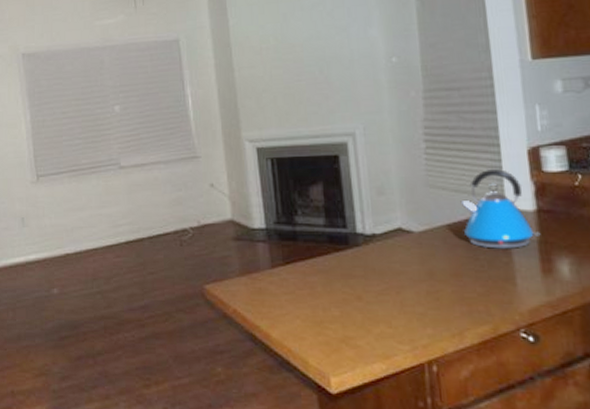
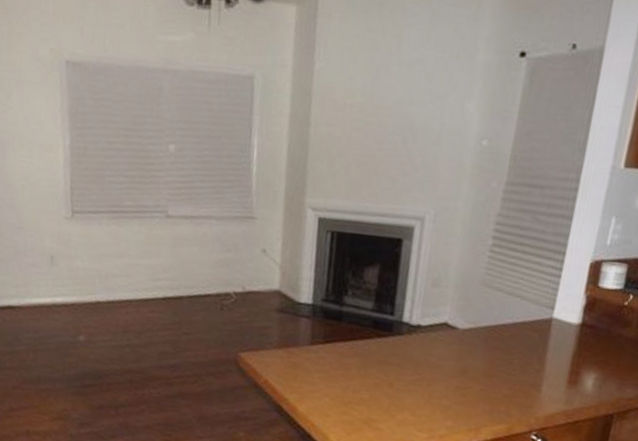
kettle: present [460,168,541,249] -> none [506,275,578,358]

